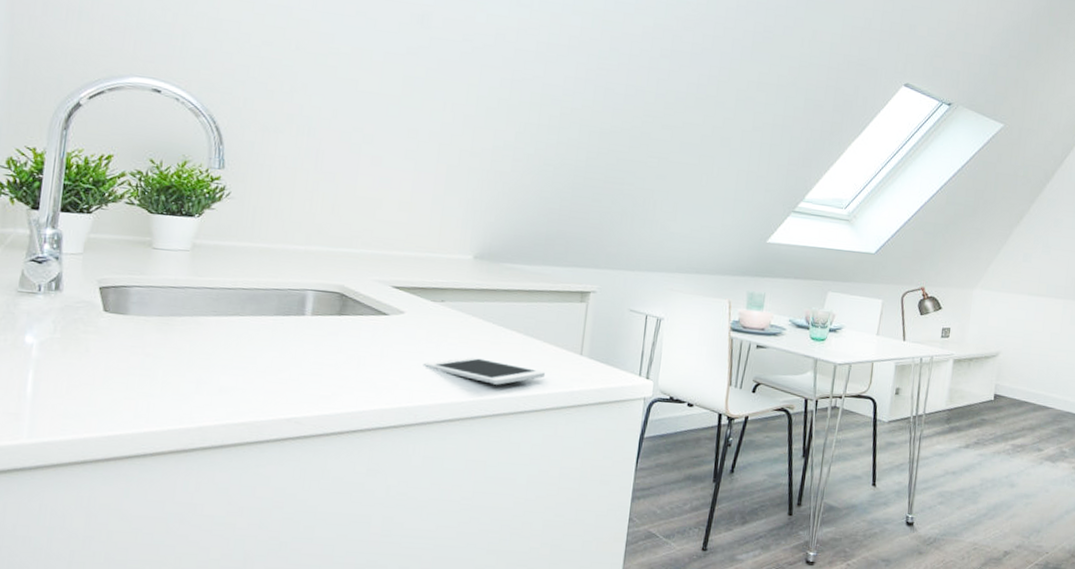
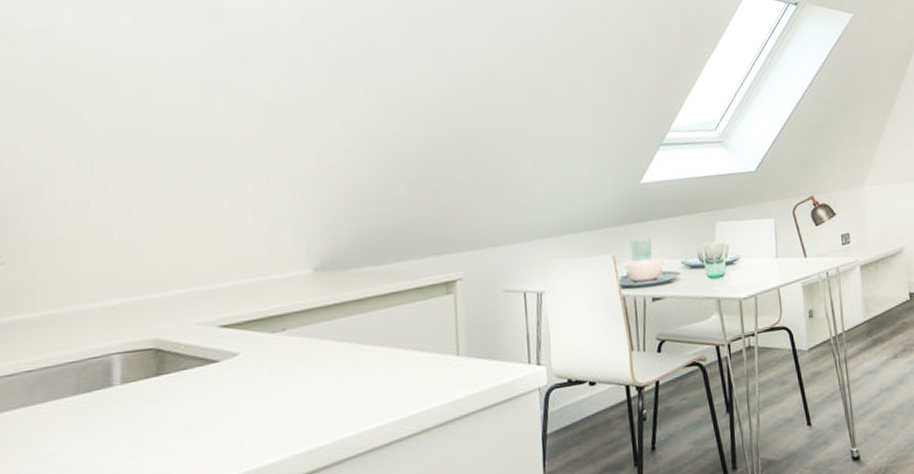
cell phone: present [423,356,545,385] -> none [270,384,419,416]

